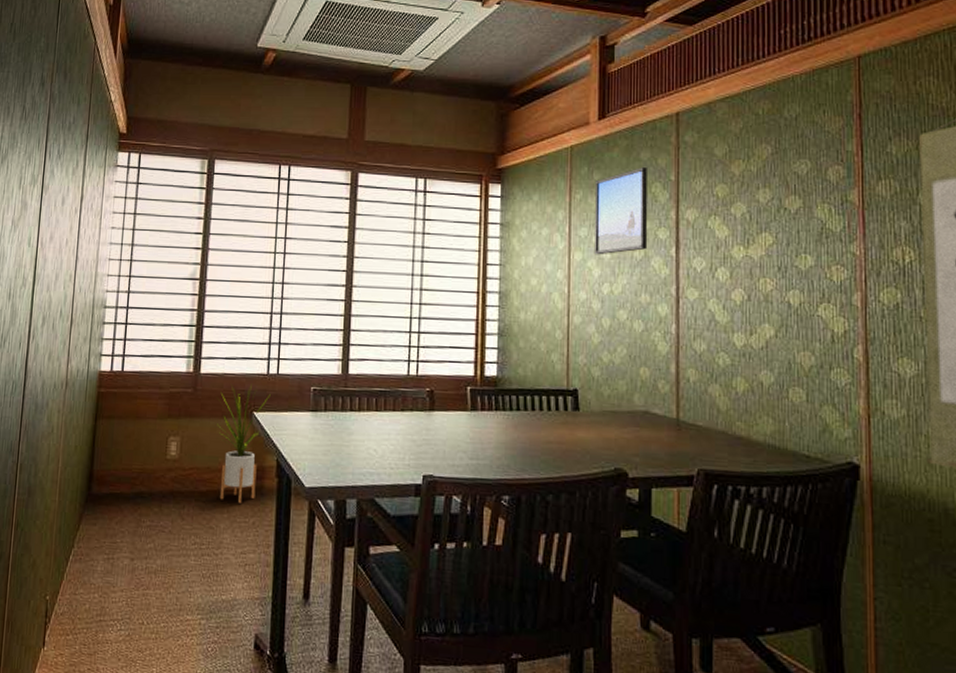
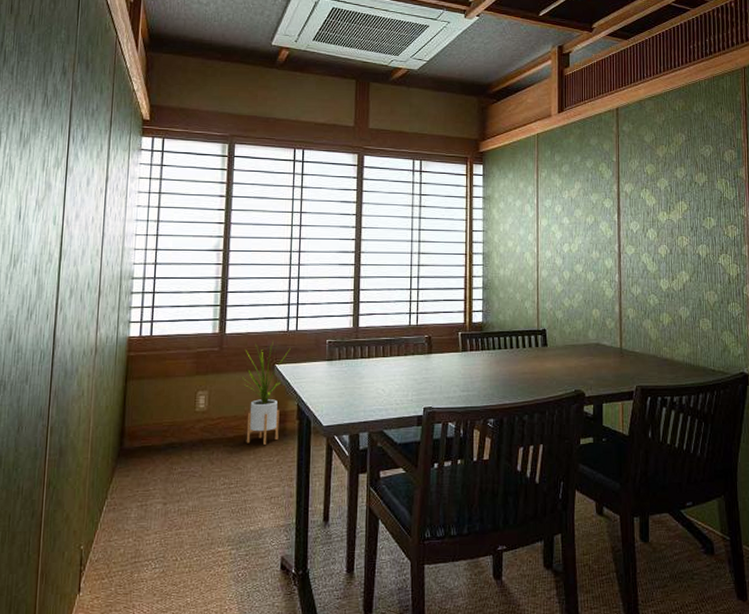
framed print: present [594,166,648,255] -> none [556,150,597,221]

